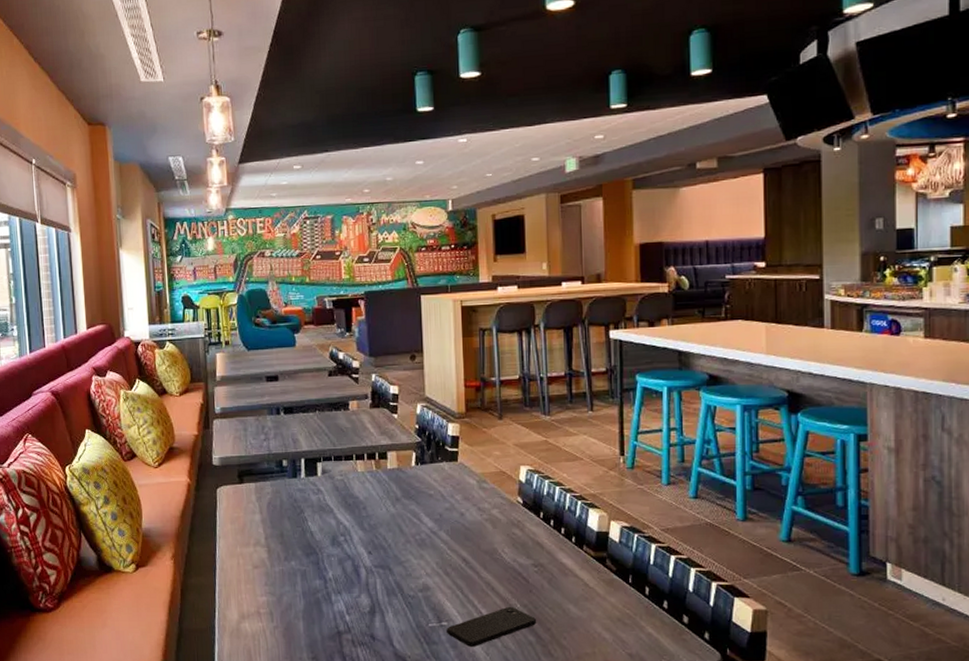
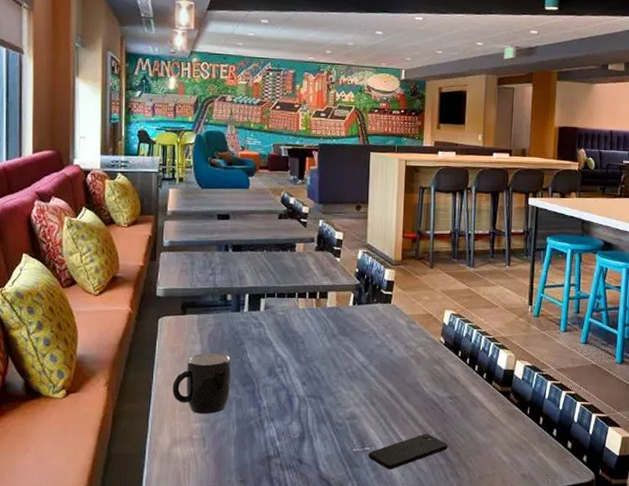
mug: none [236,522,295,587] -> present [172,352,232,414]

